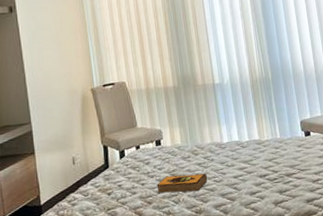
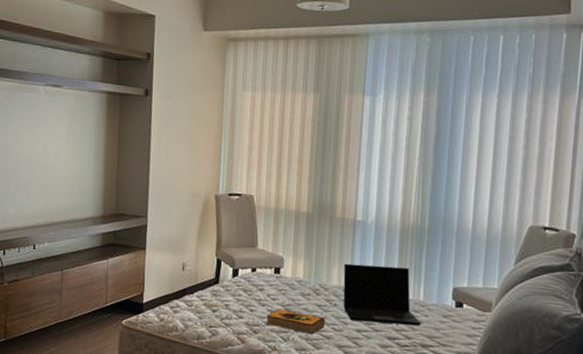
laptop: none [213,114,283,169] -> present [343,263,421,326]

